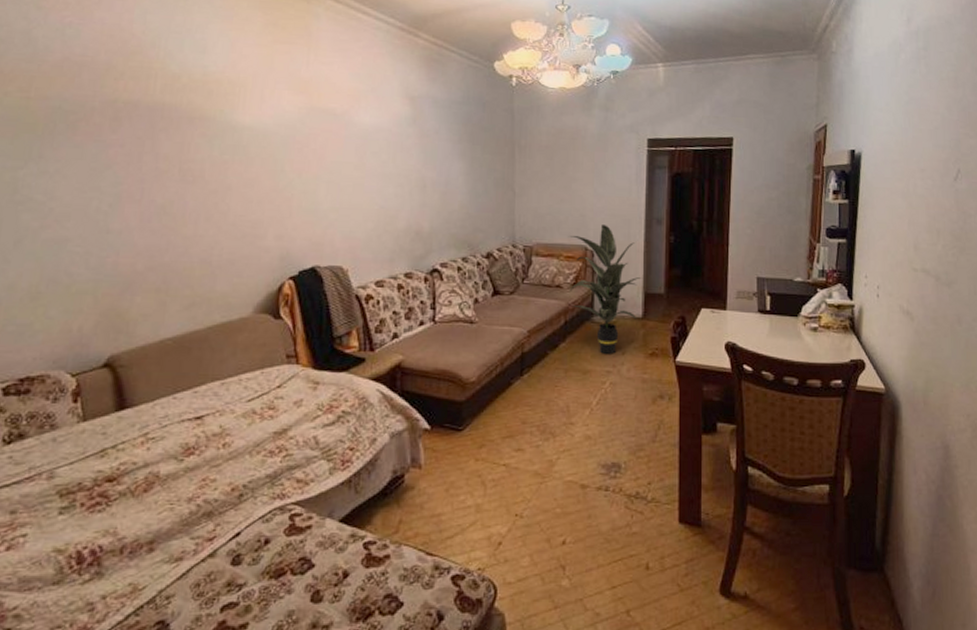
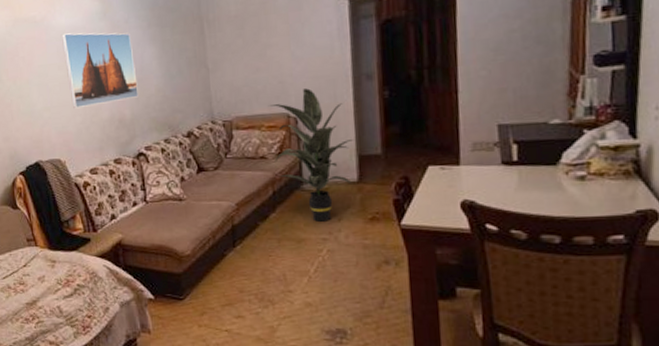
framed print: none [362,133,441,214] -> present [61,33,139,109]

